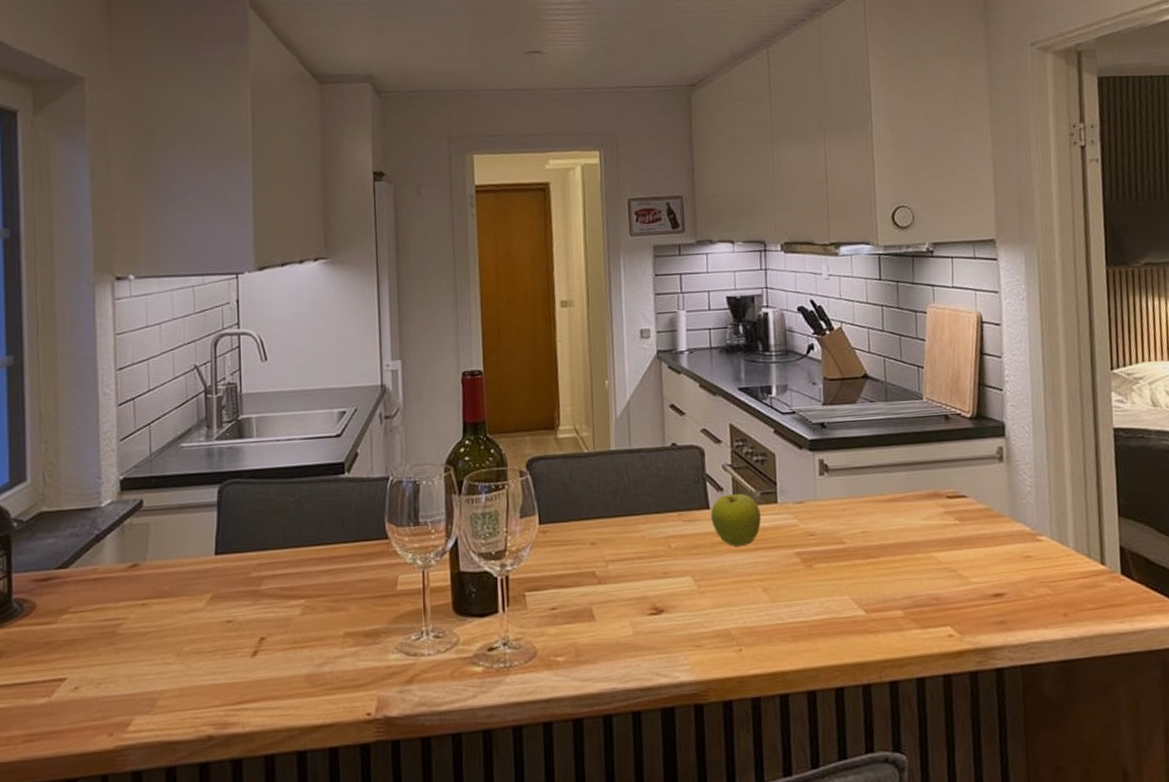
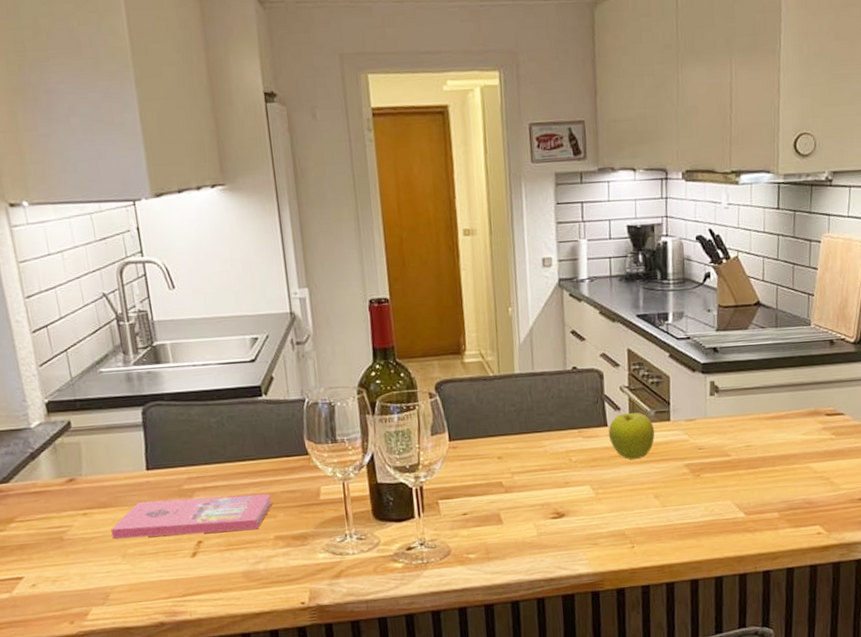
notebook: none [168,583,345,634] -> present [111,494,272,539]

